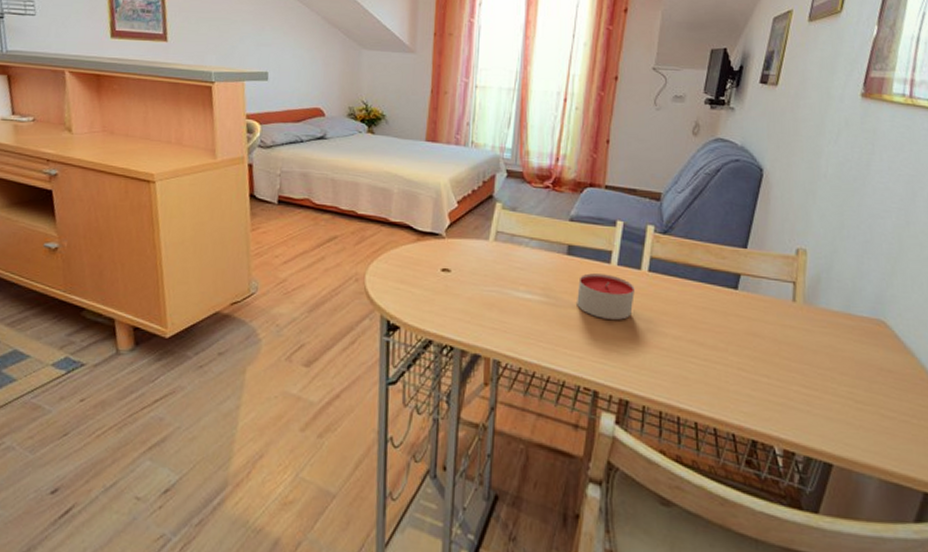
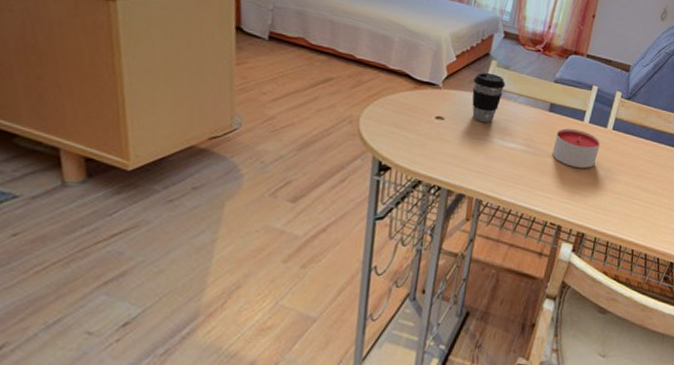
coffee cup: none [478,216,514,272] -> present [472,72,506,122]

